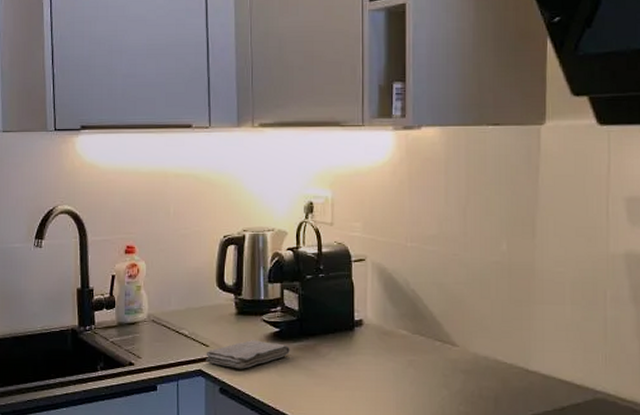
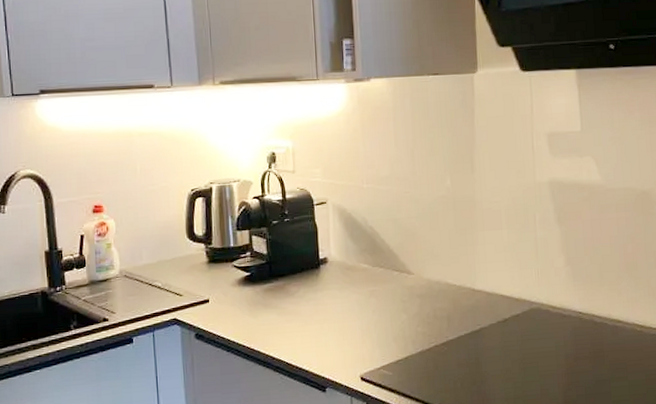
washcloth: present [206,340,290,369] -> none [180,285,261,314]

